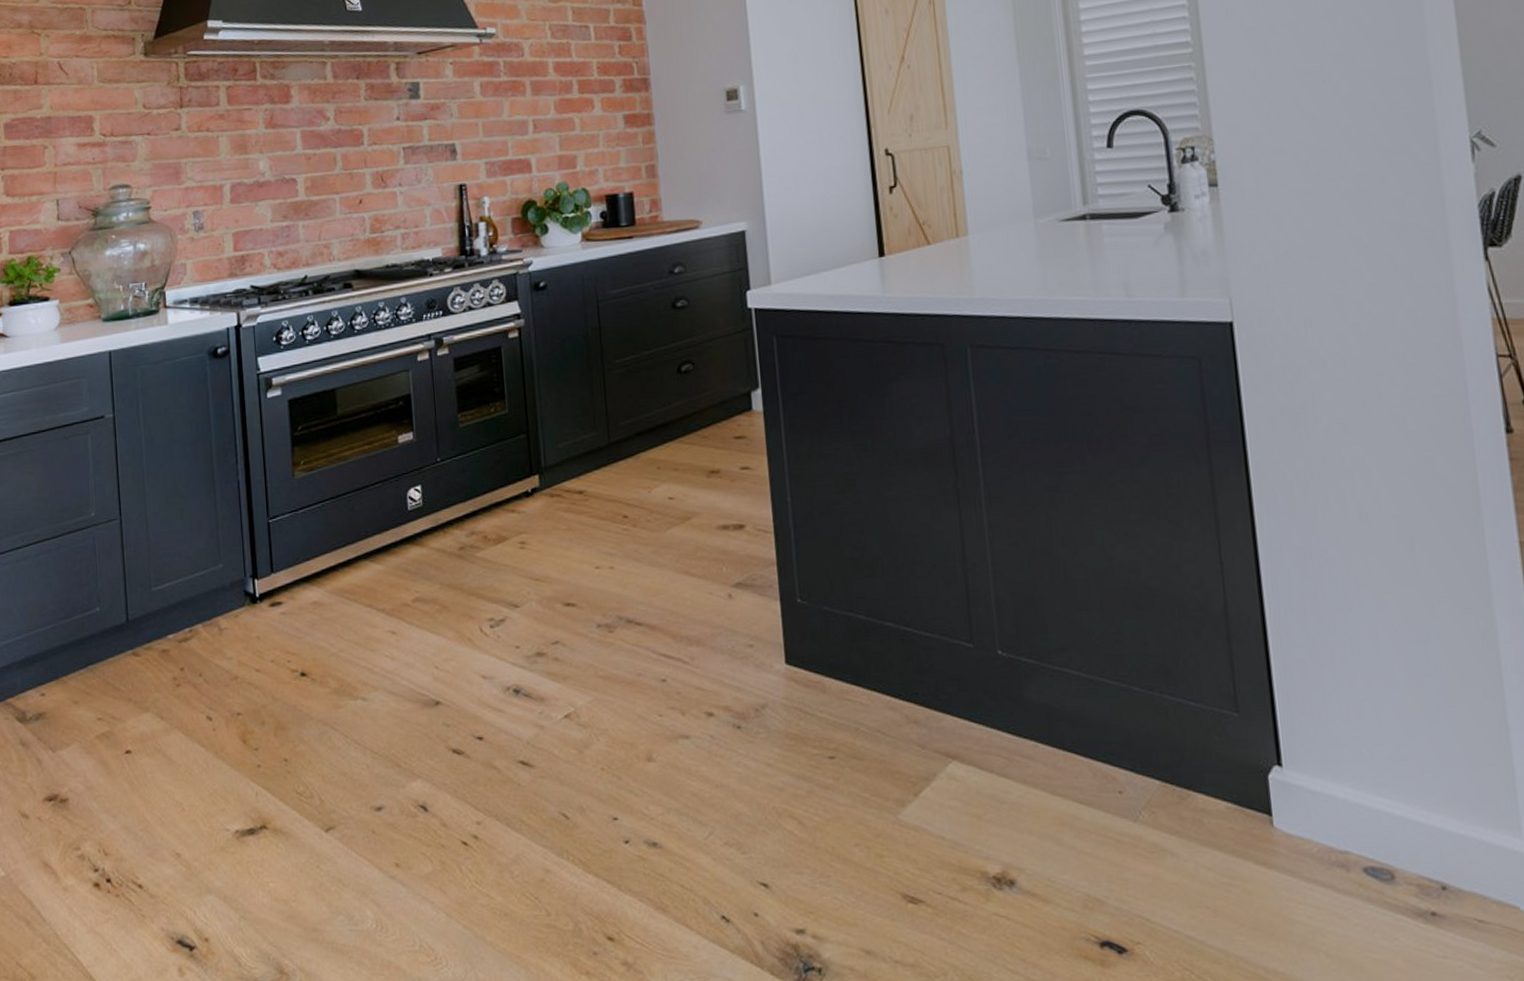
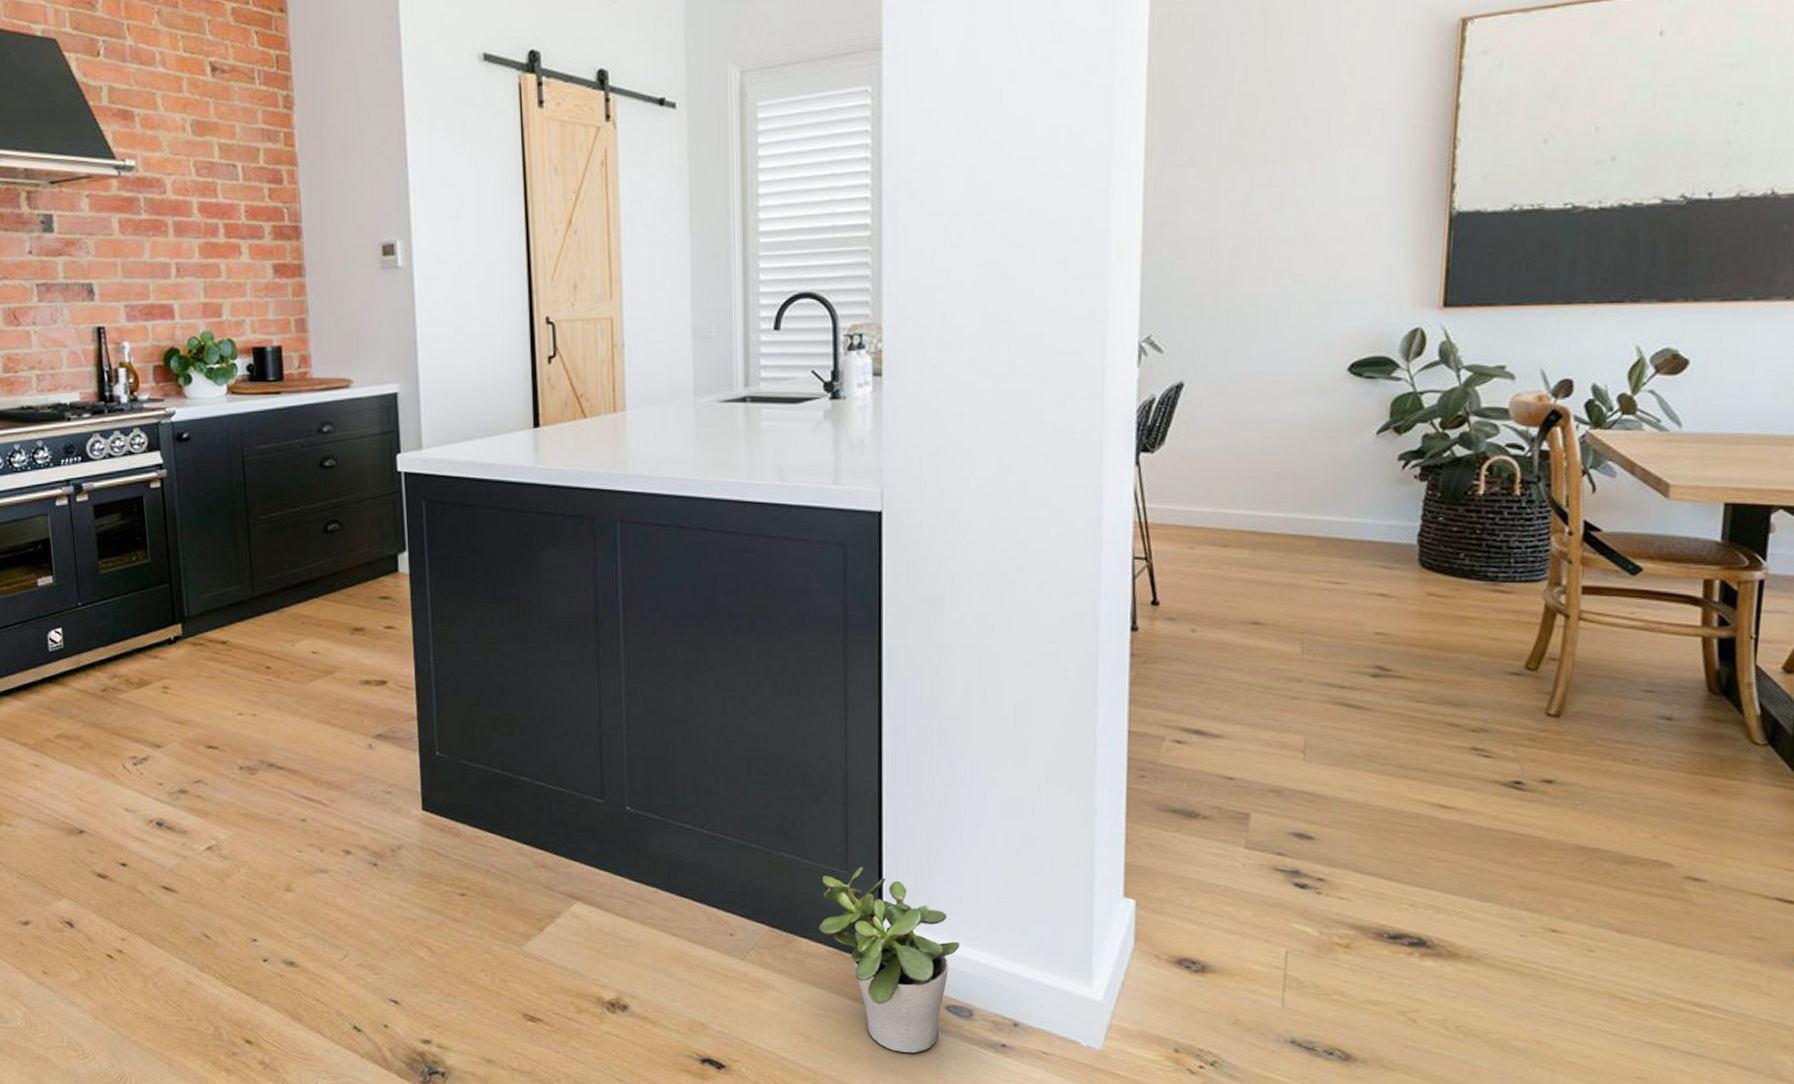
potted plant: none [1212,707,1371,929] -> present [819,866,960,1055]

